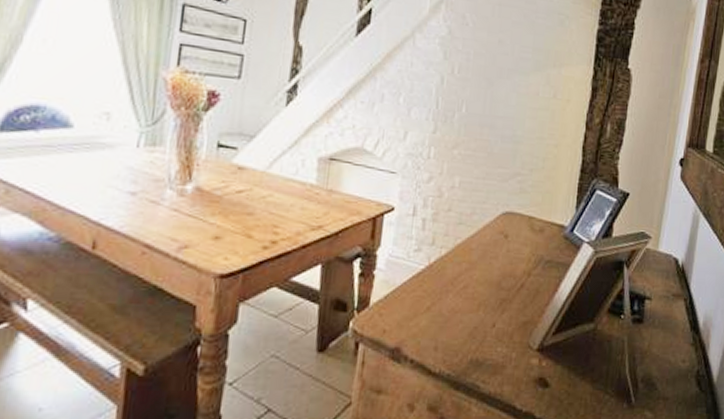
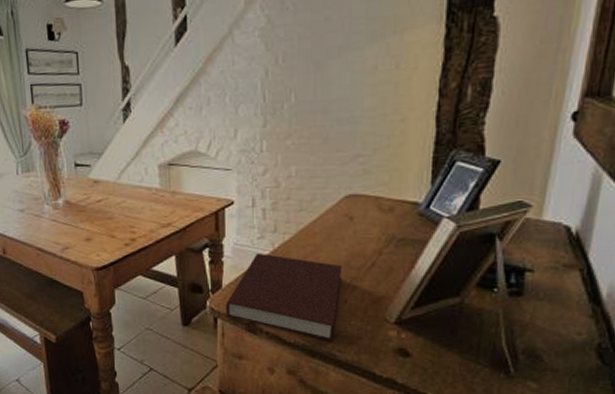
notebook: none [369,267,494,371] -> present [226,253,343,342]

